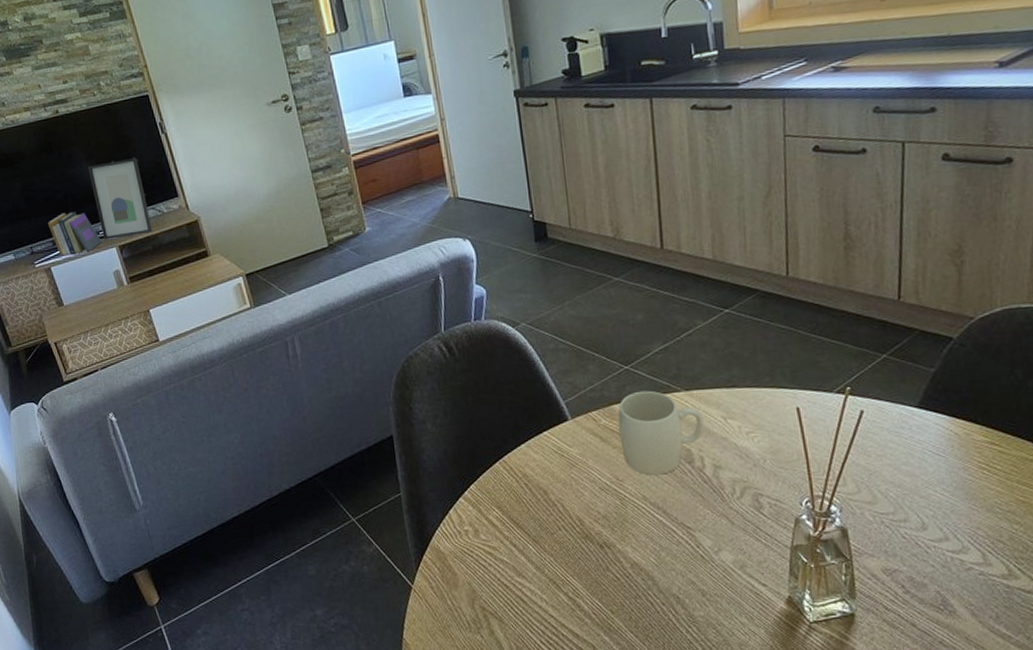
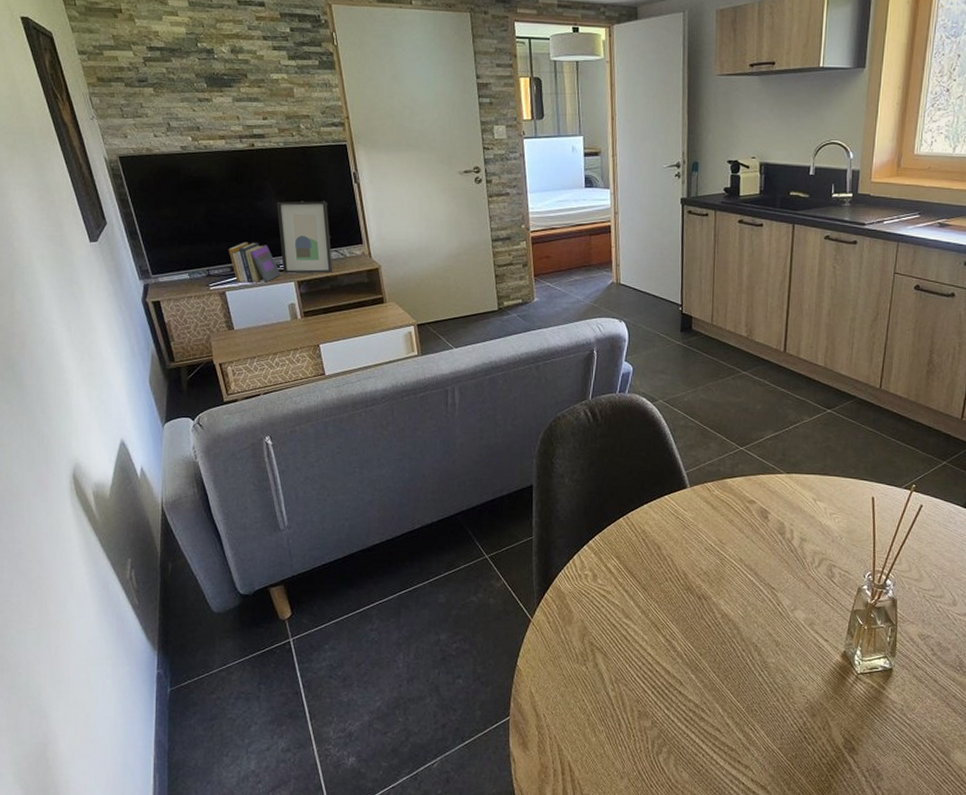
mug: present [618,390,704,475] -> none [727,469,798,542]

